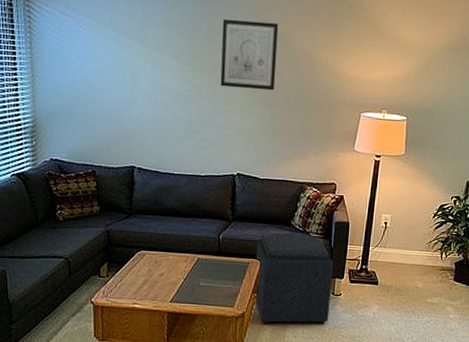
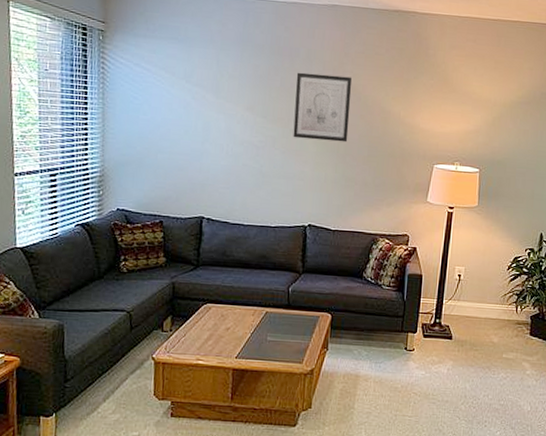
ottoman: present [254,233,334,324] -> none [323,286,407,381]

